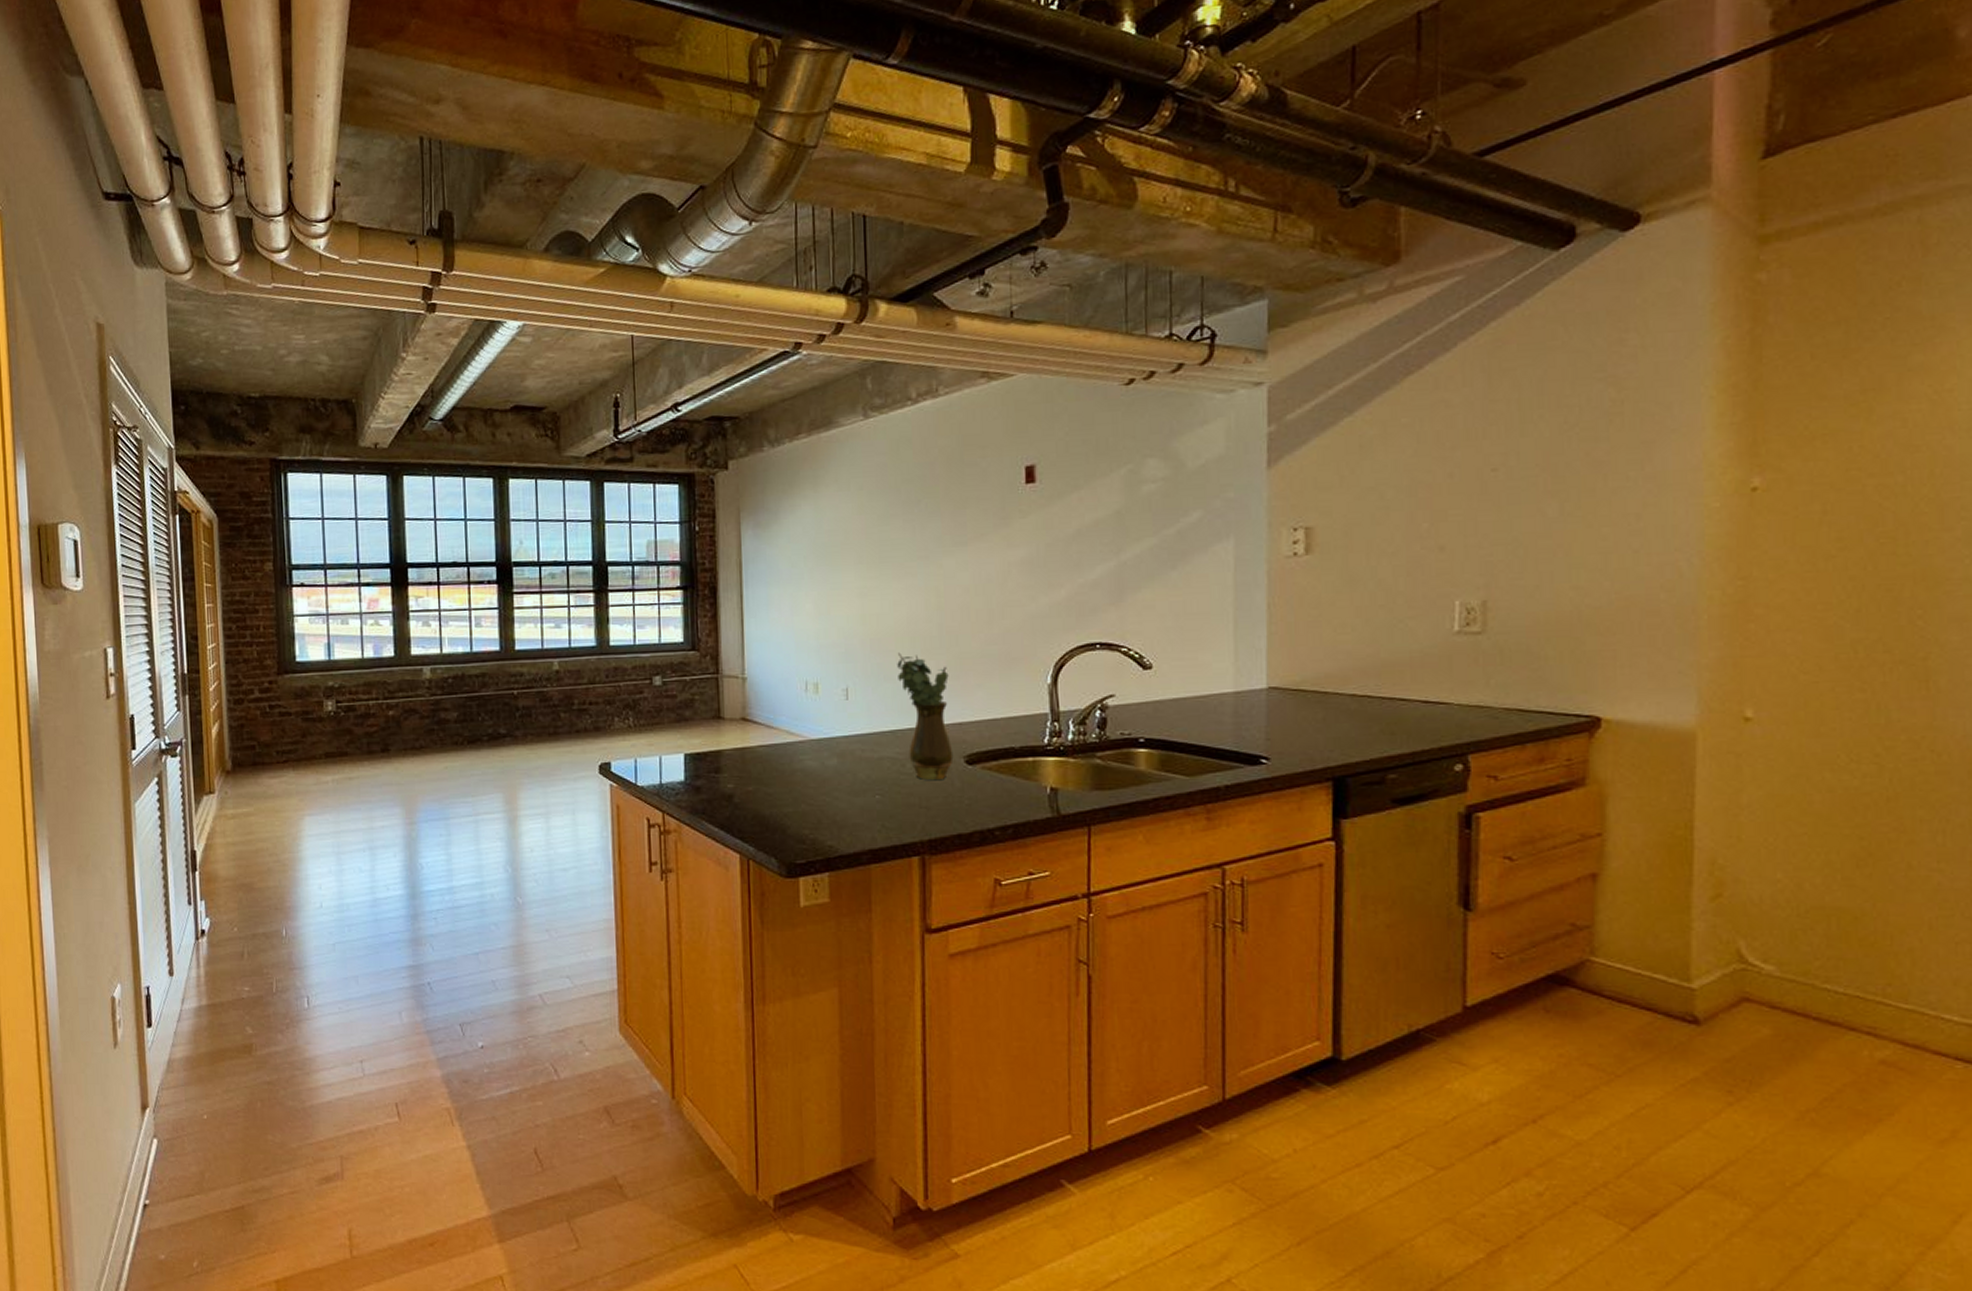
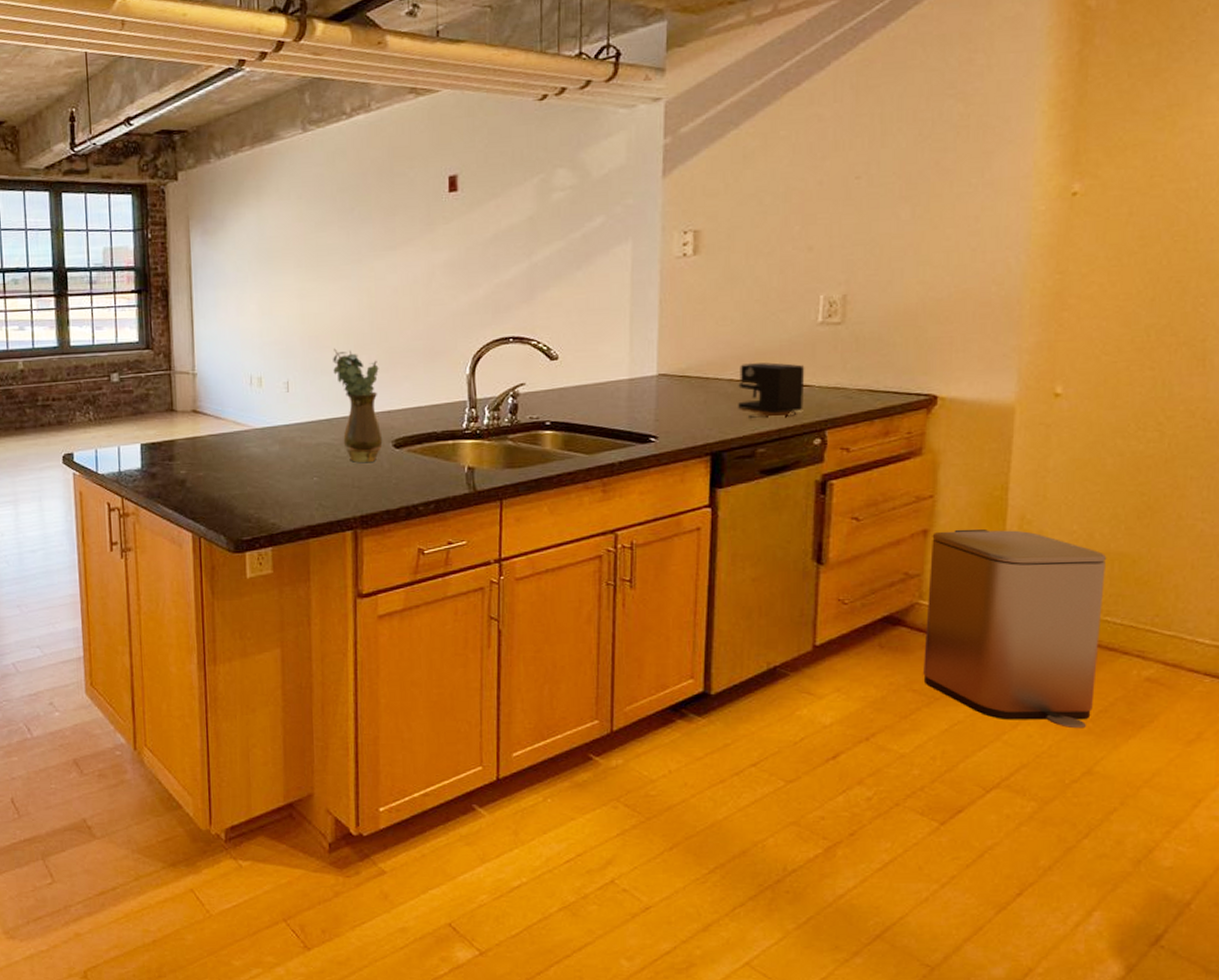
coffee maker: none [1362,676,1441,741] -> present [738,362,805,420]
pedal bin: none [1599,874,1822,1119] -> present [923,529,1107,729]

